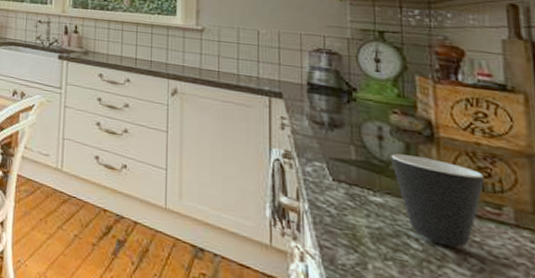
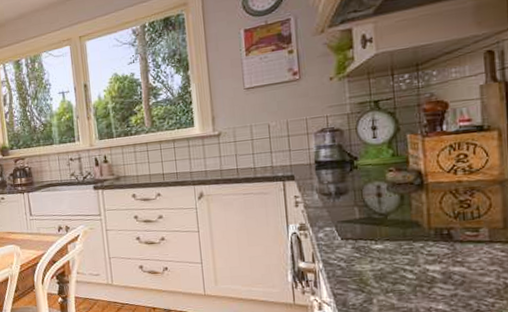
mug: present [391,153,484,247] -> none [388,202,465,271]

